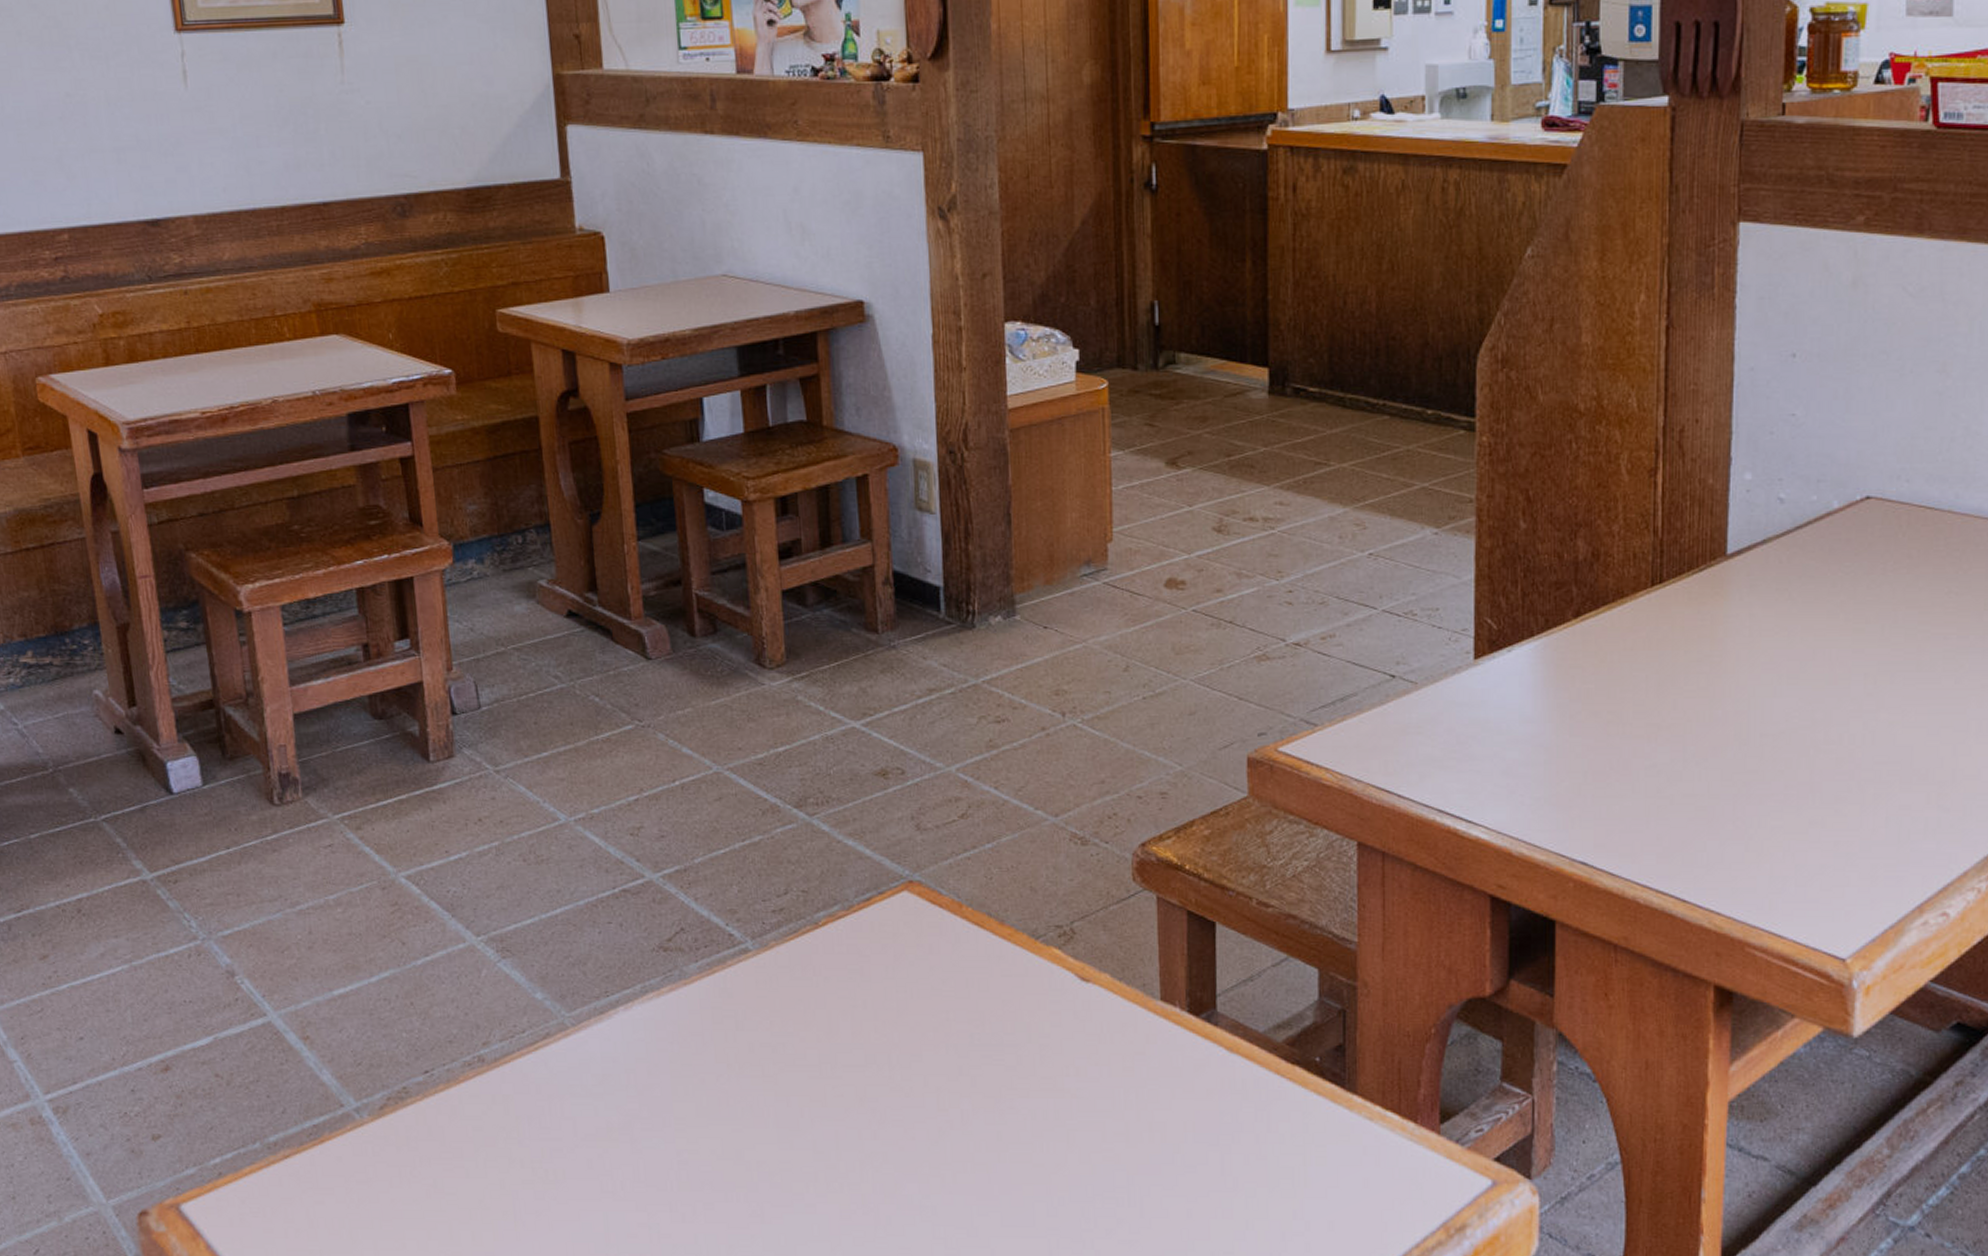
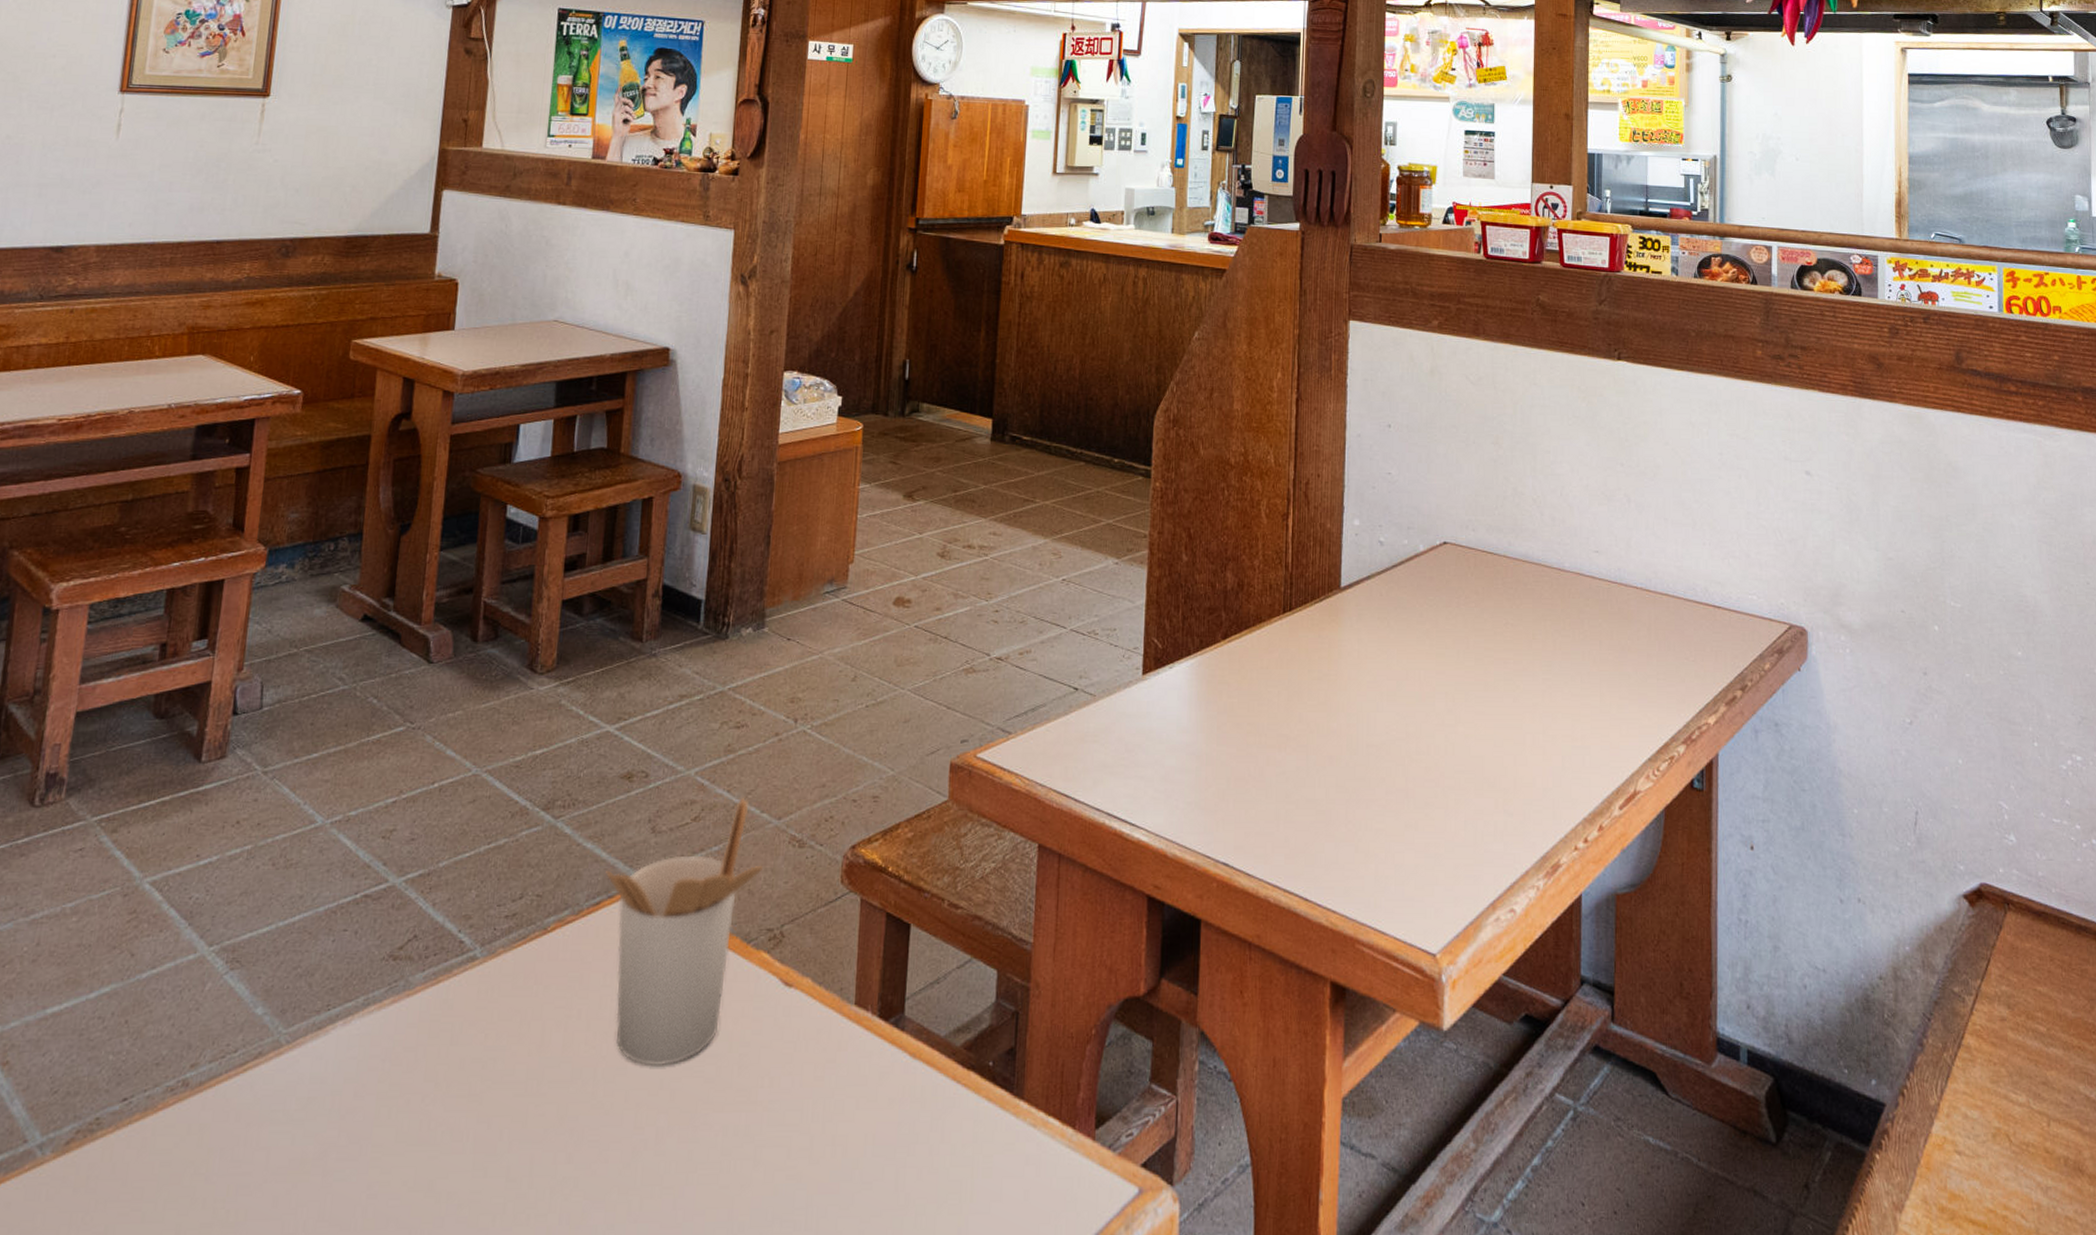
utensil holder: none [872,795,1045,1054] -> present [606,798,764,1067]

